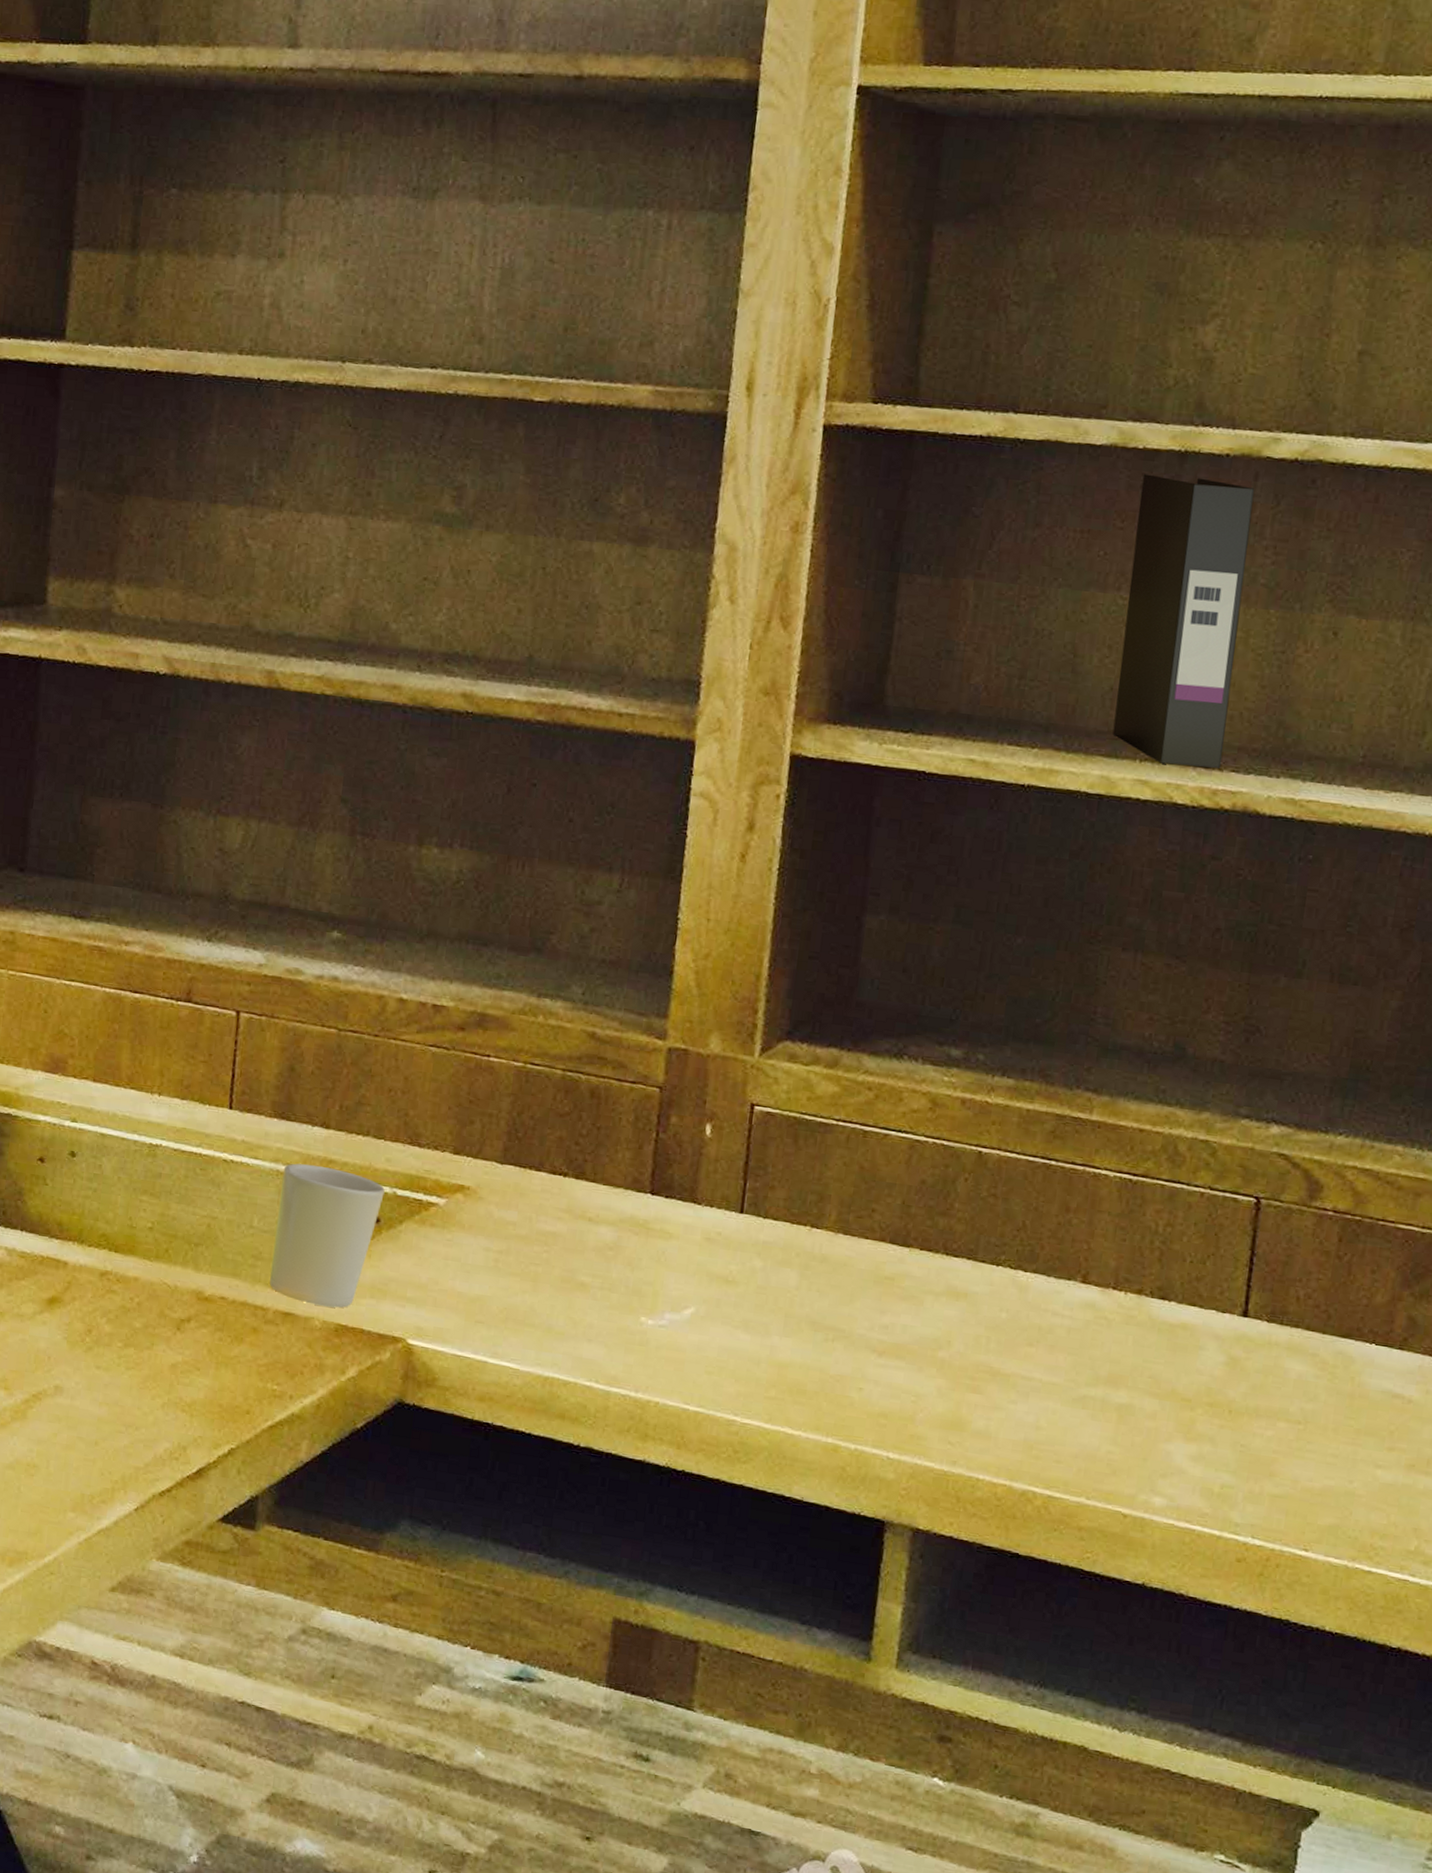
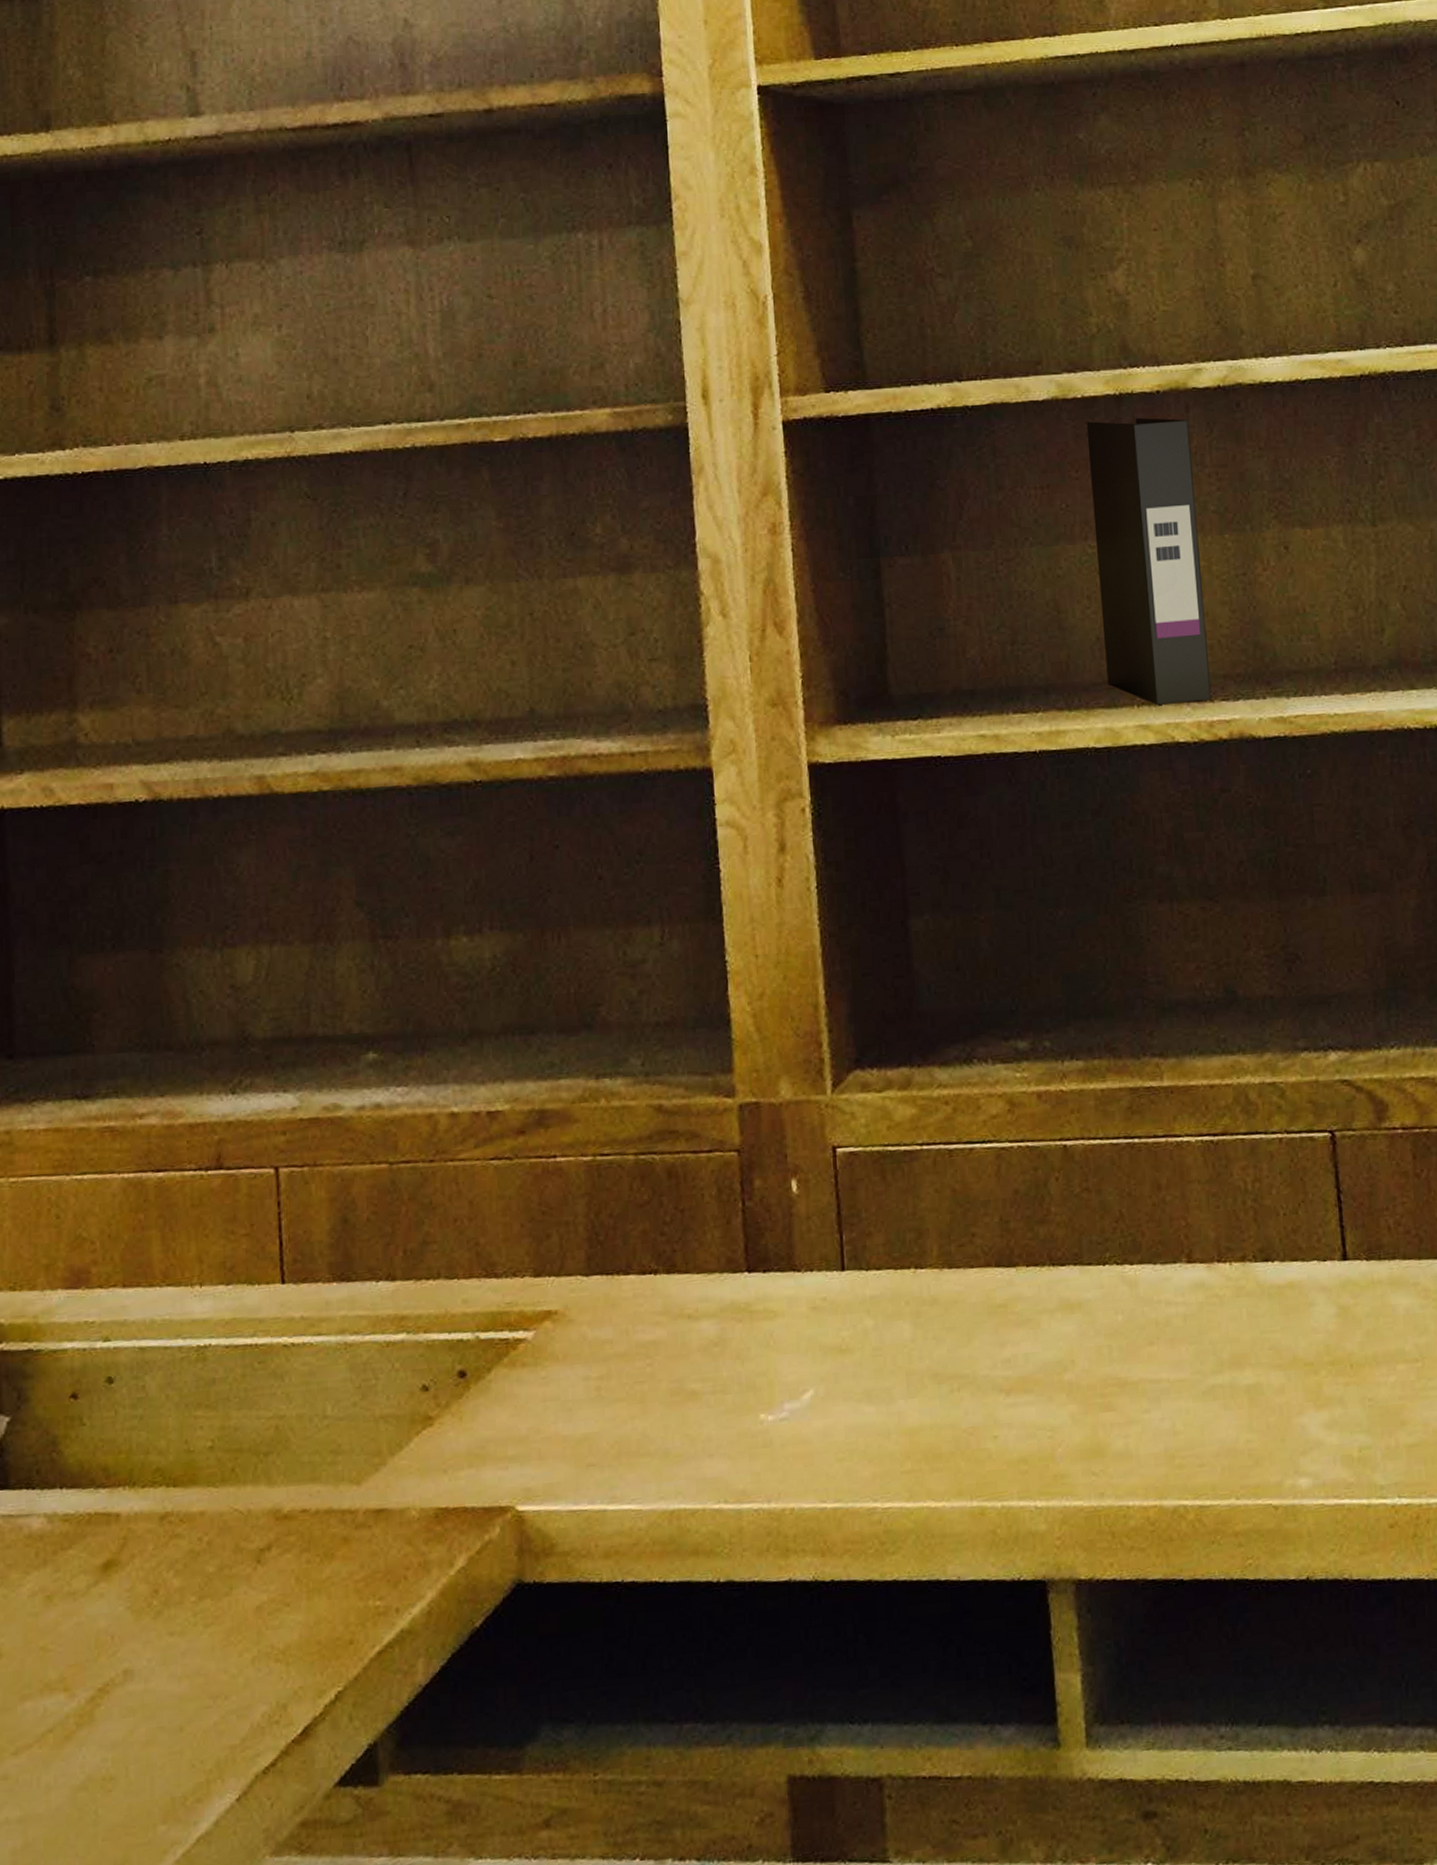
mug: present [269,1163,385,1308] -> none [351,1325,467,1493]

